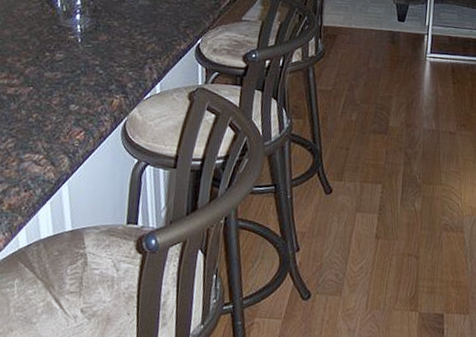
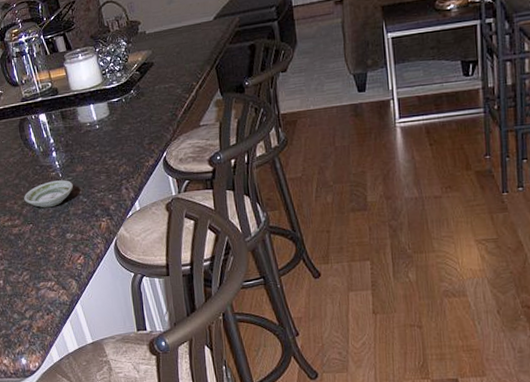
saucer: none [30,44,91,73] -> present [24,180,73,208]

